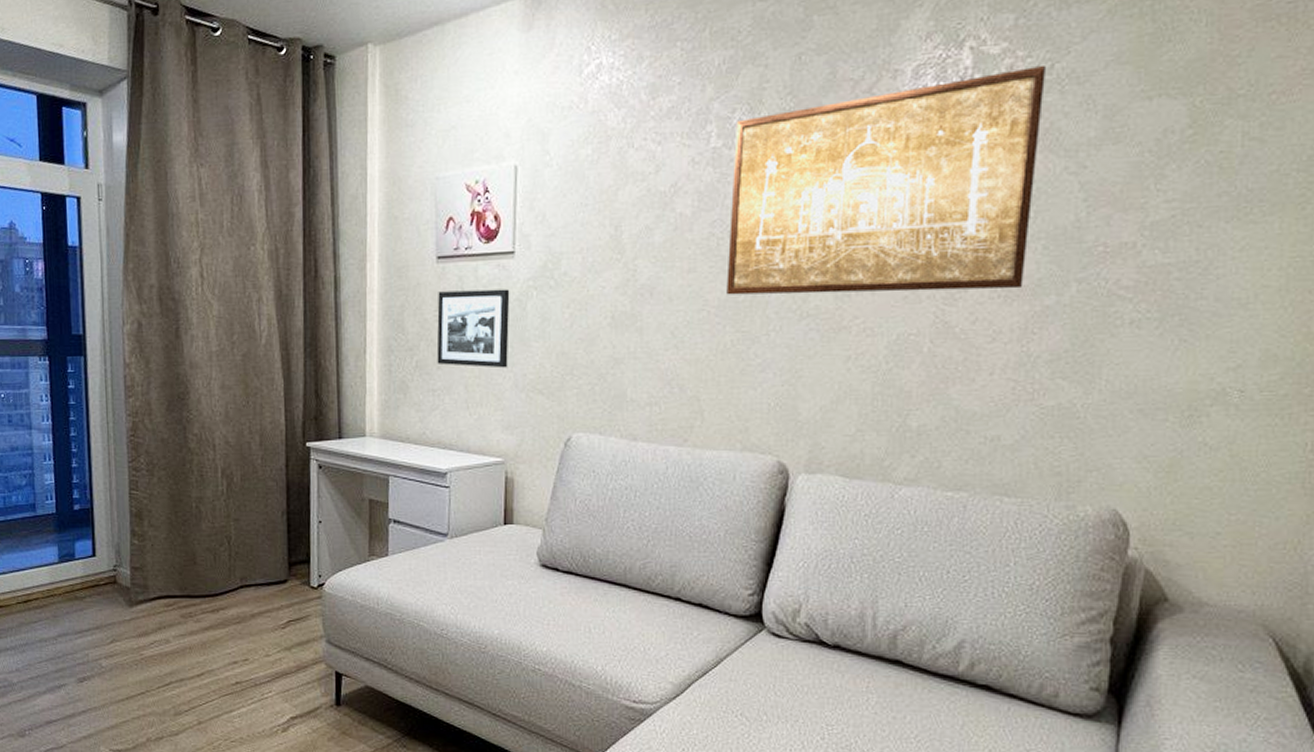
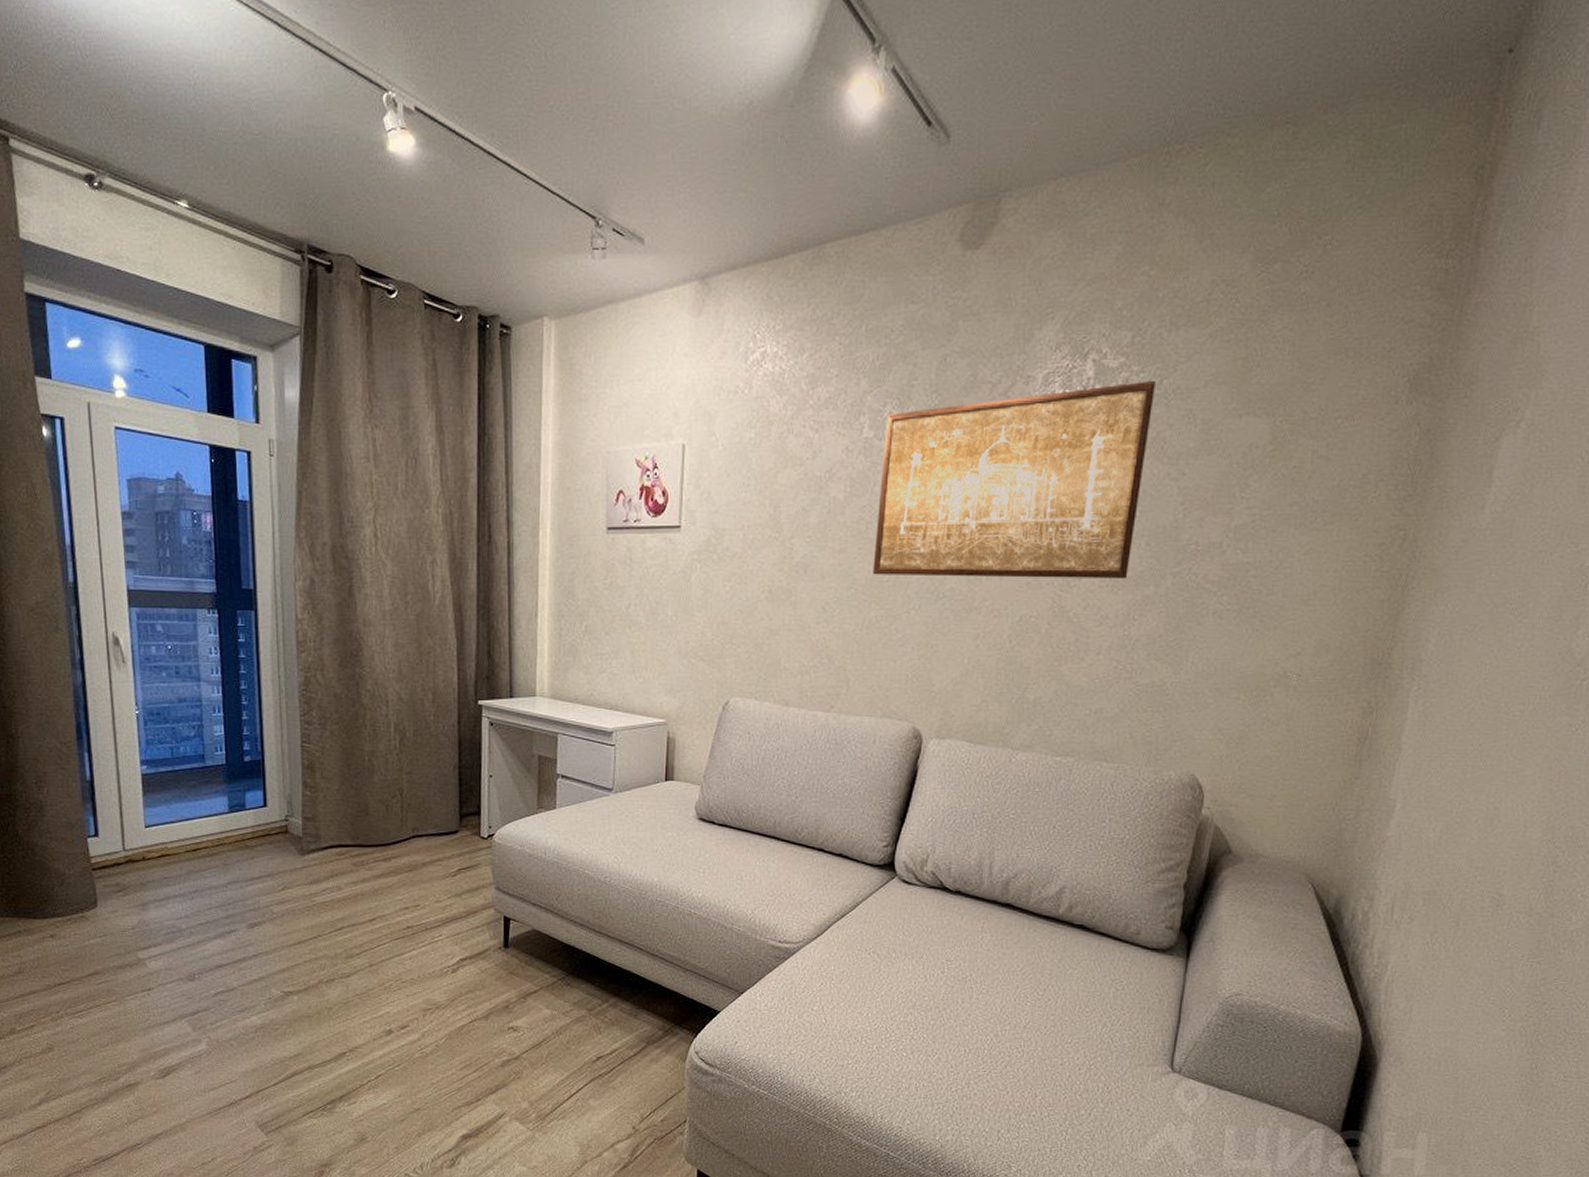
picture frame: present [436,289,510,368] -> none [605,561,675,636]

